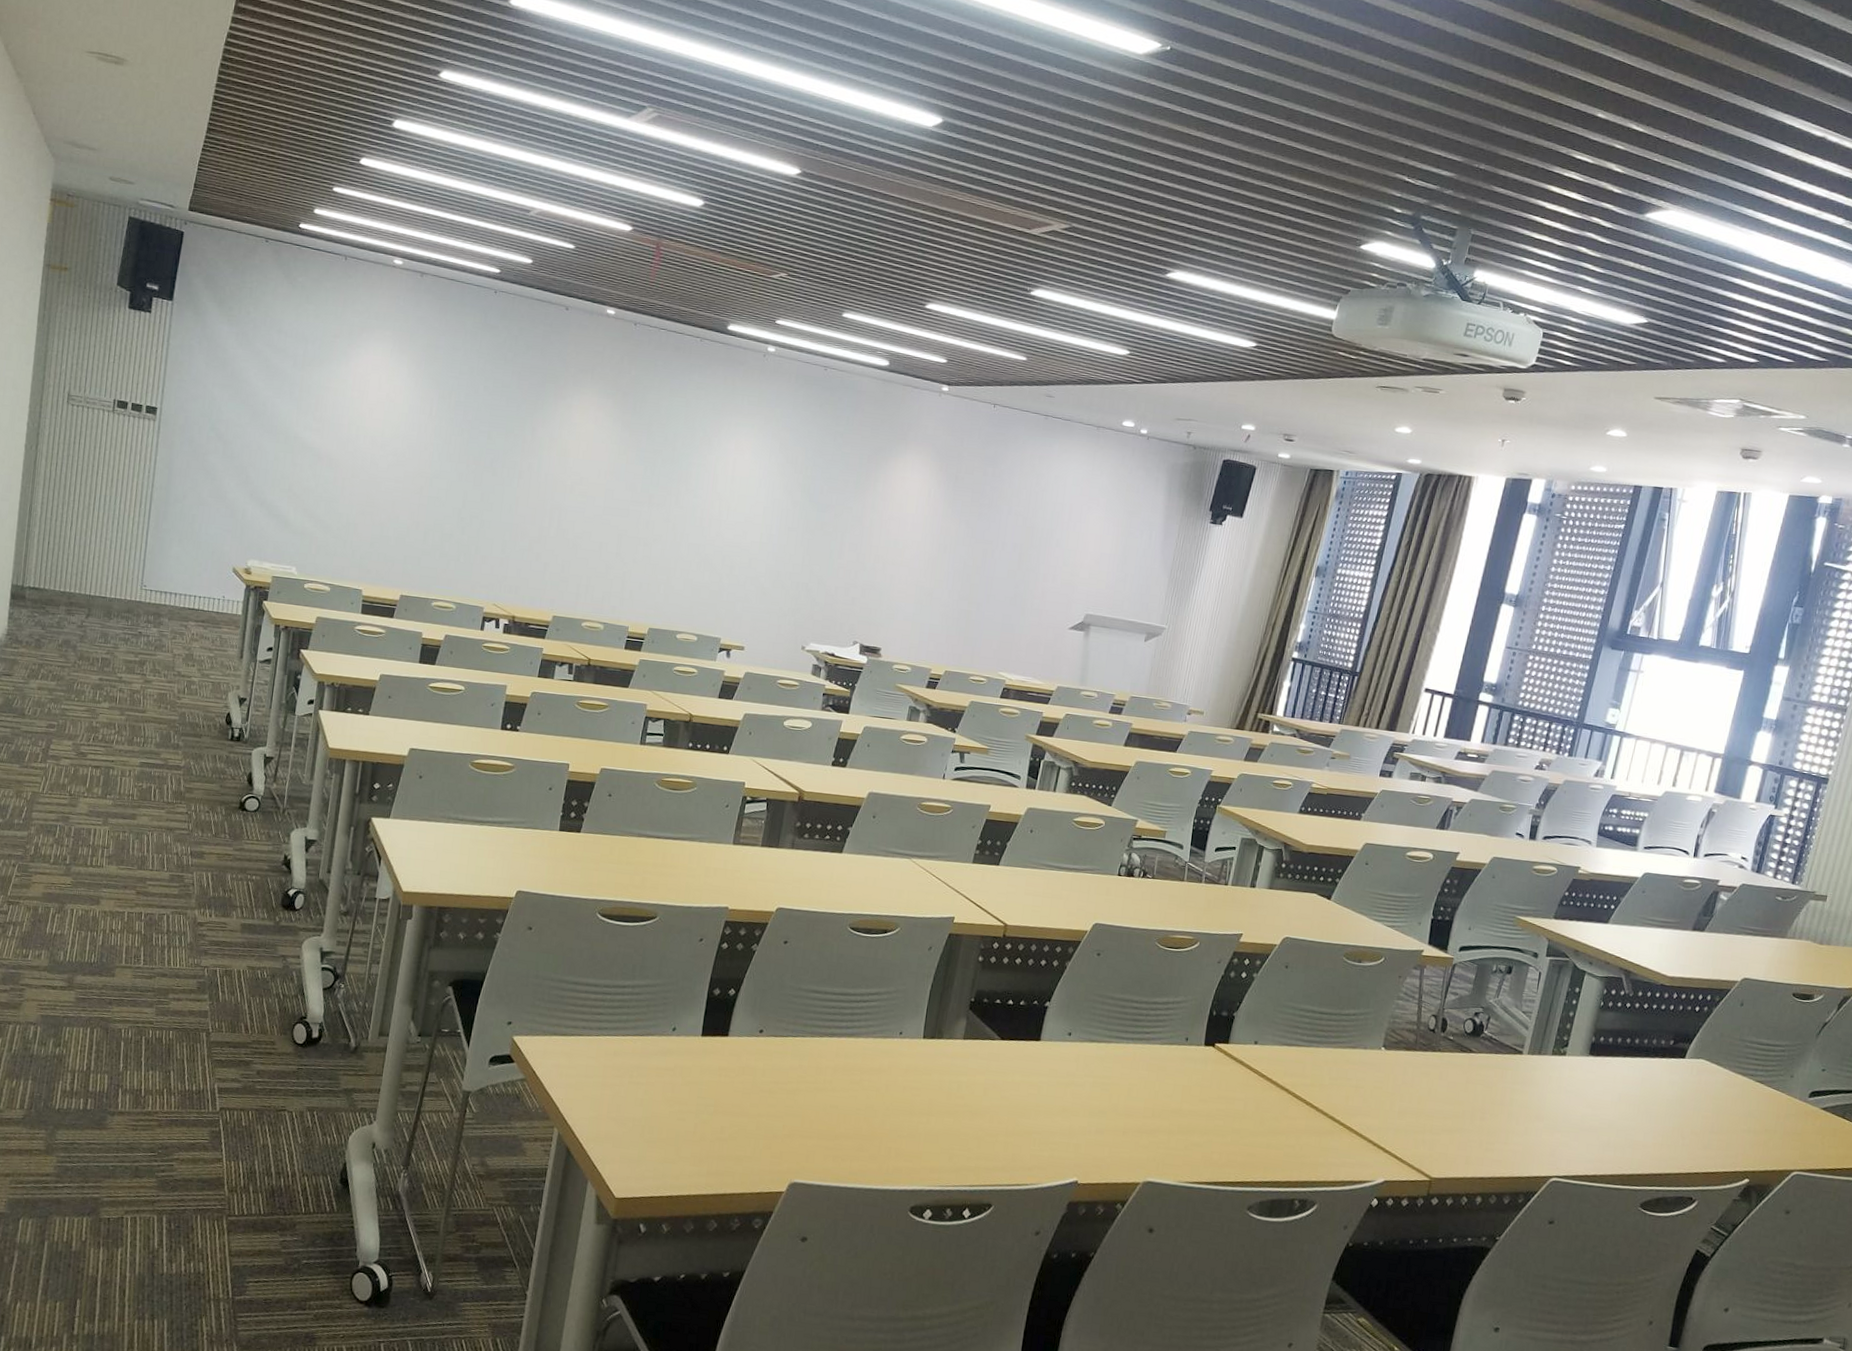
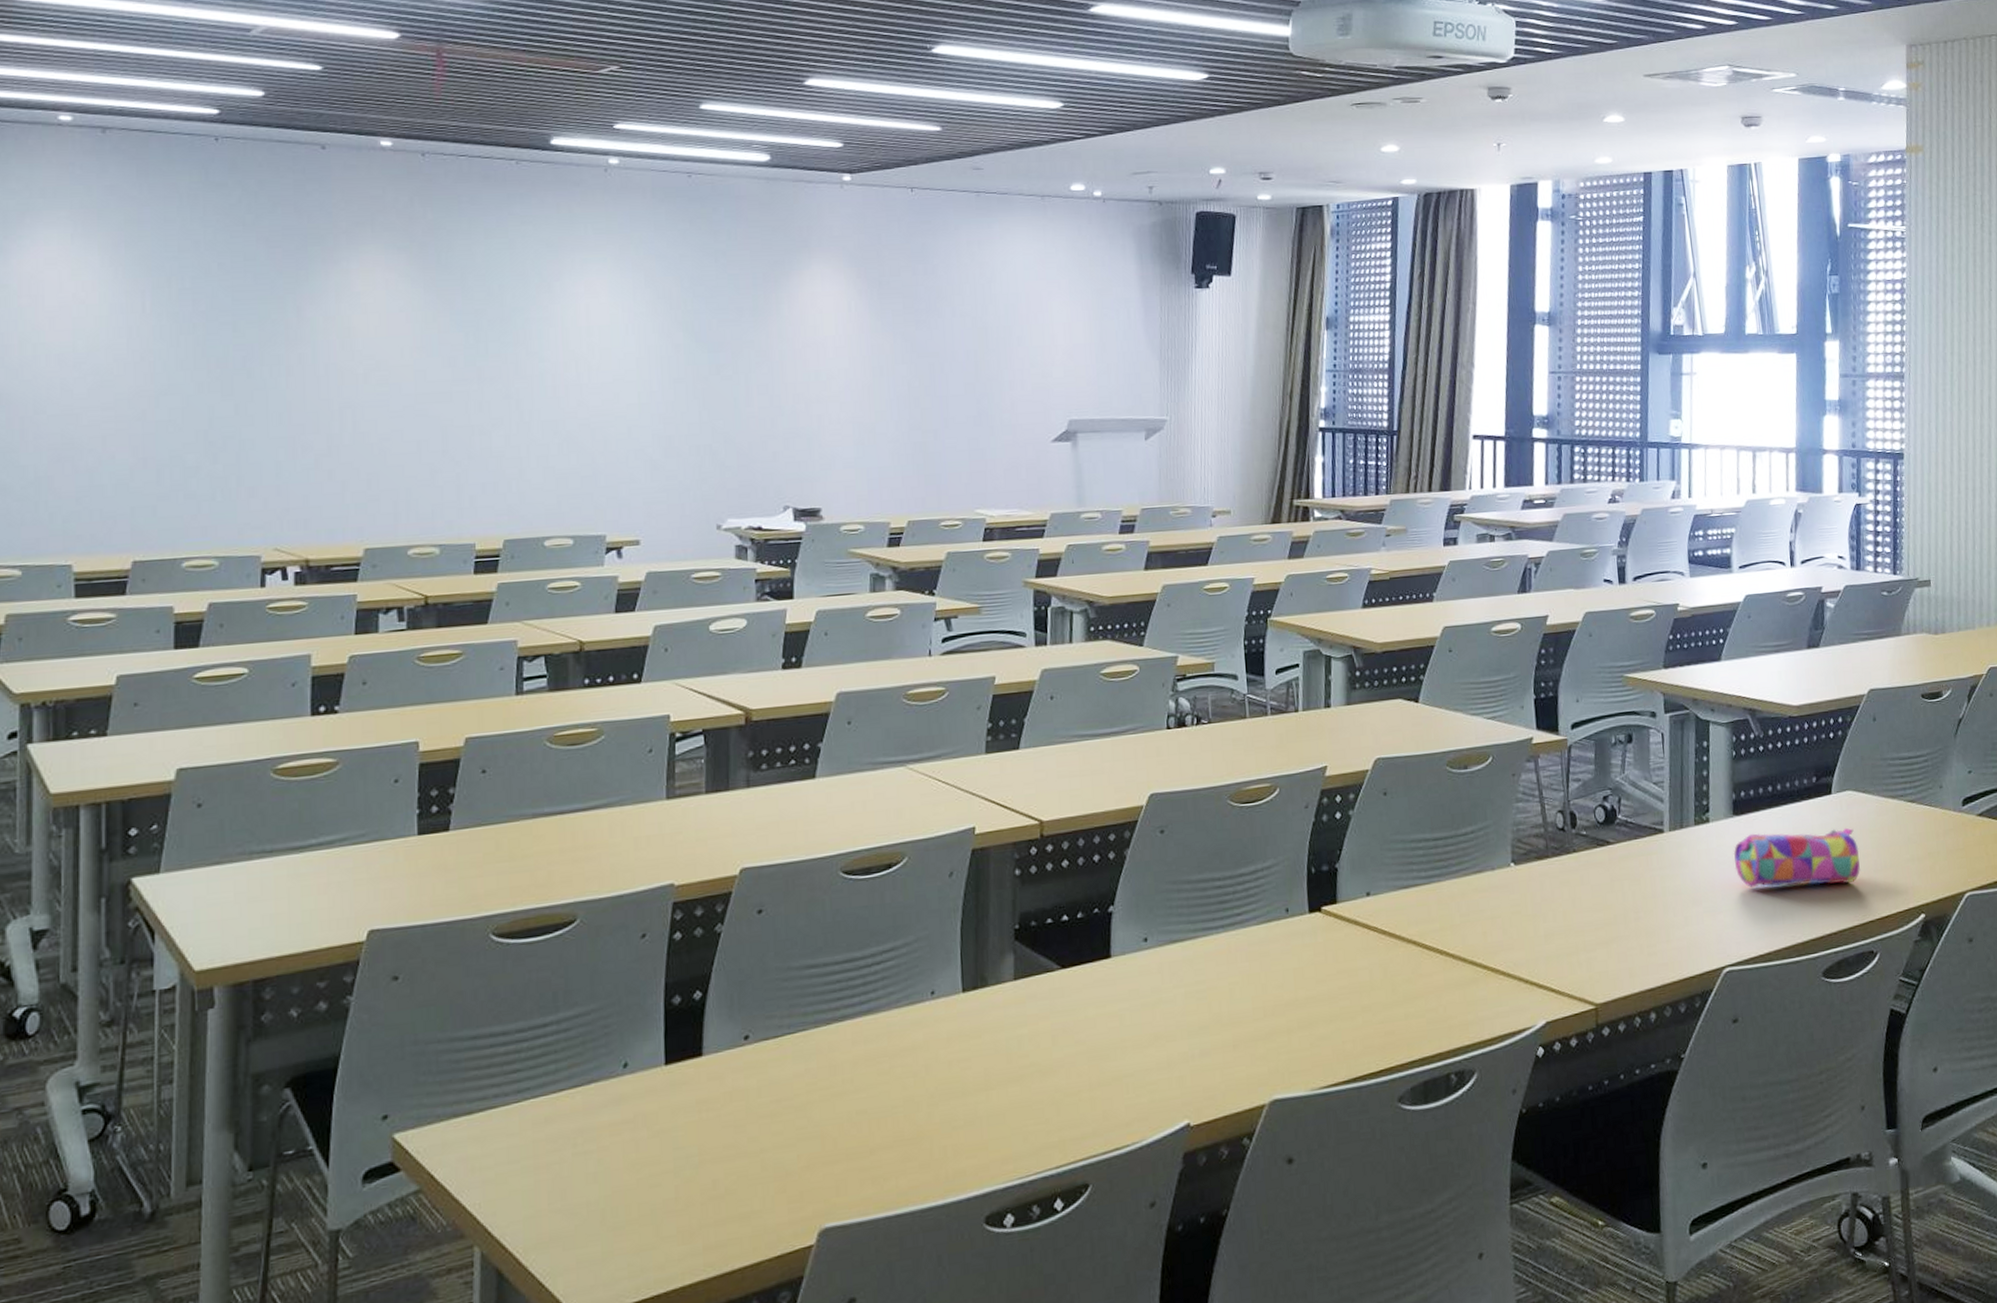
pencil case: none [1580,1074,1700,1137] -> present [1733,827,1860,888]

